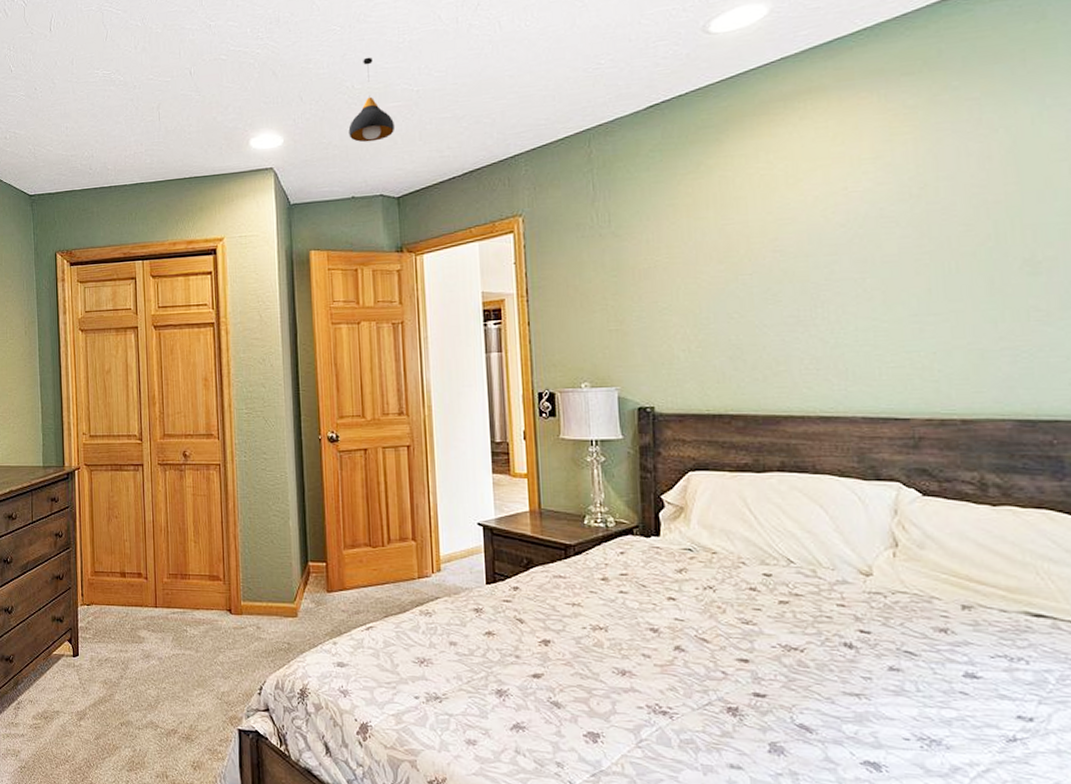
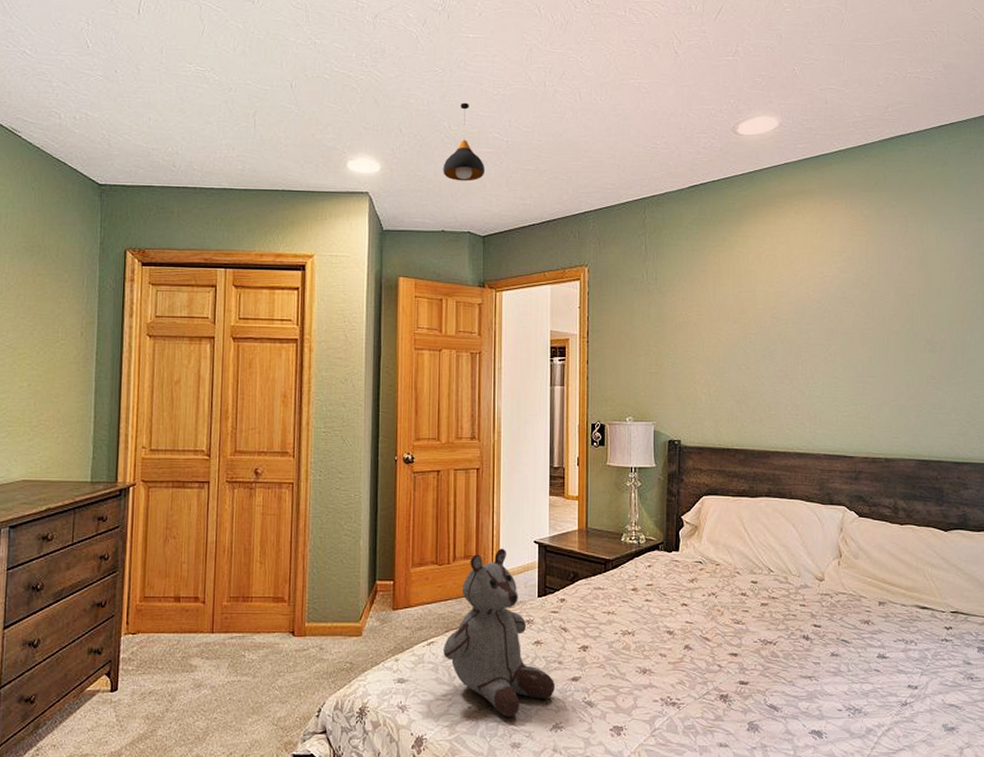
stuffed bear: none [383,530,514,712] -> present [443,548,556,717]

